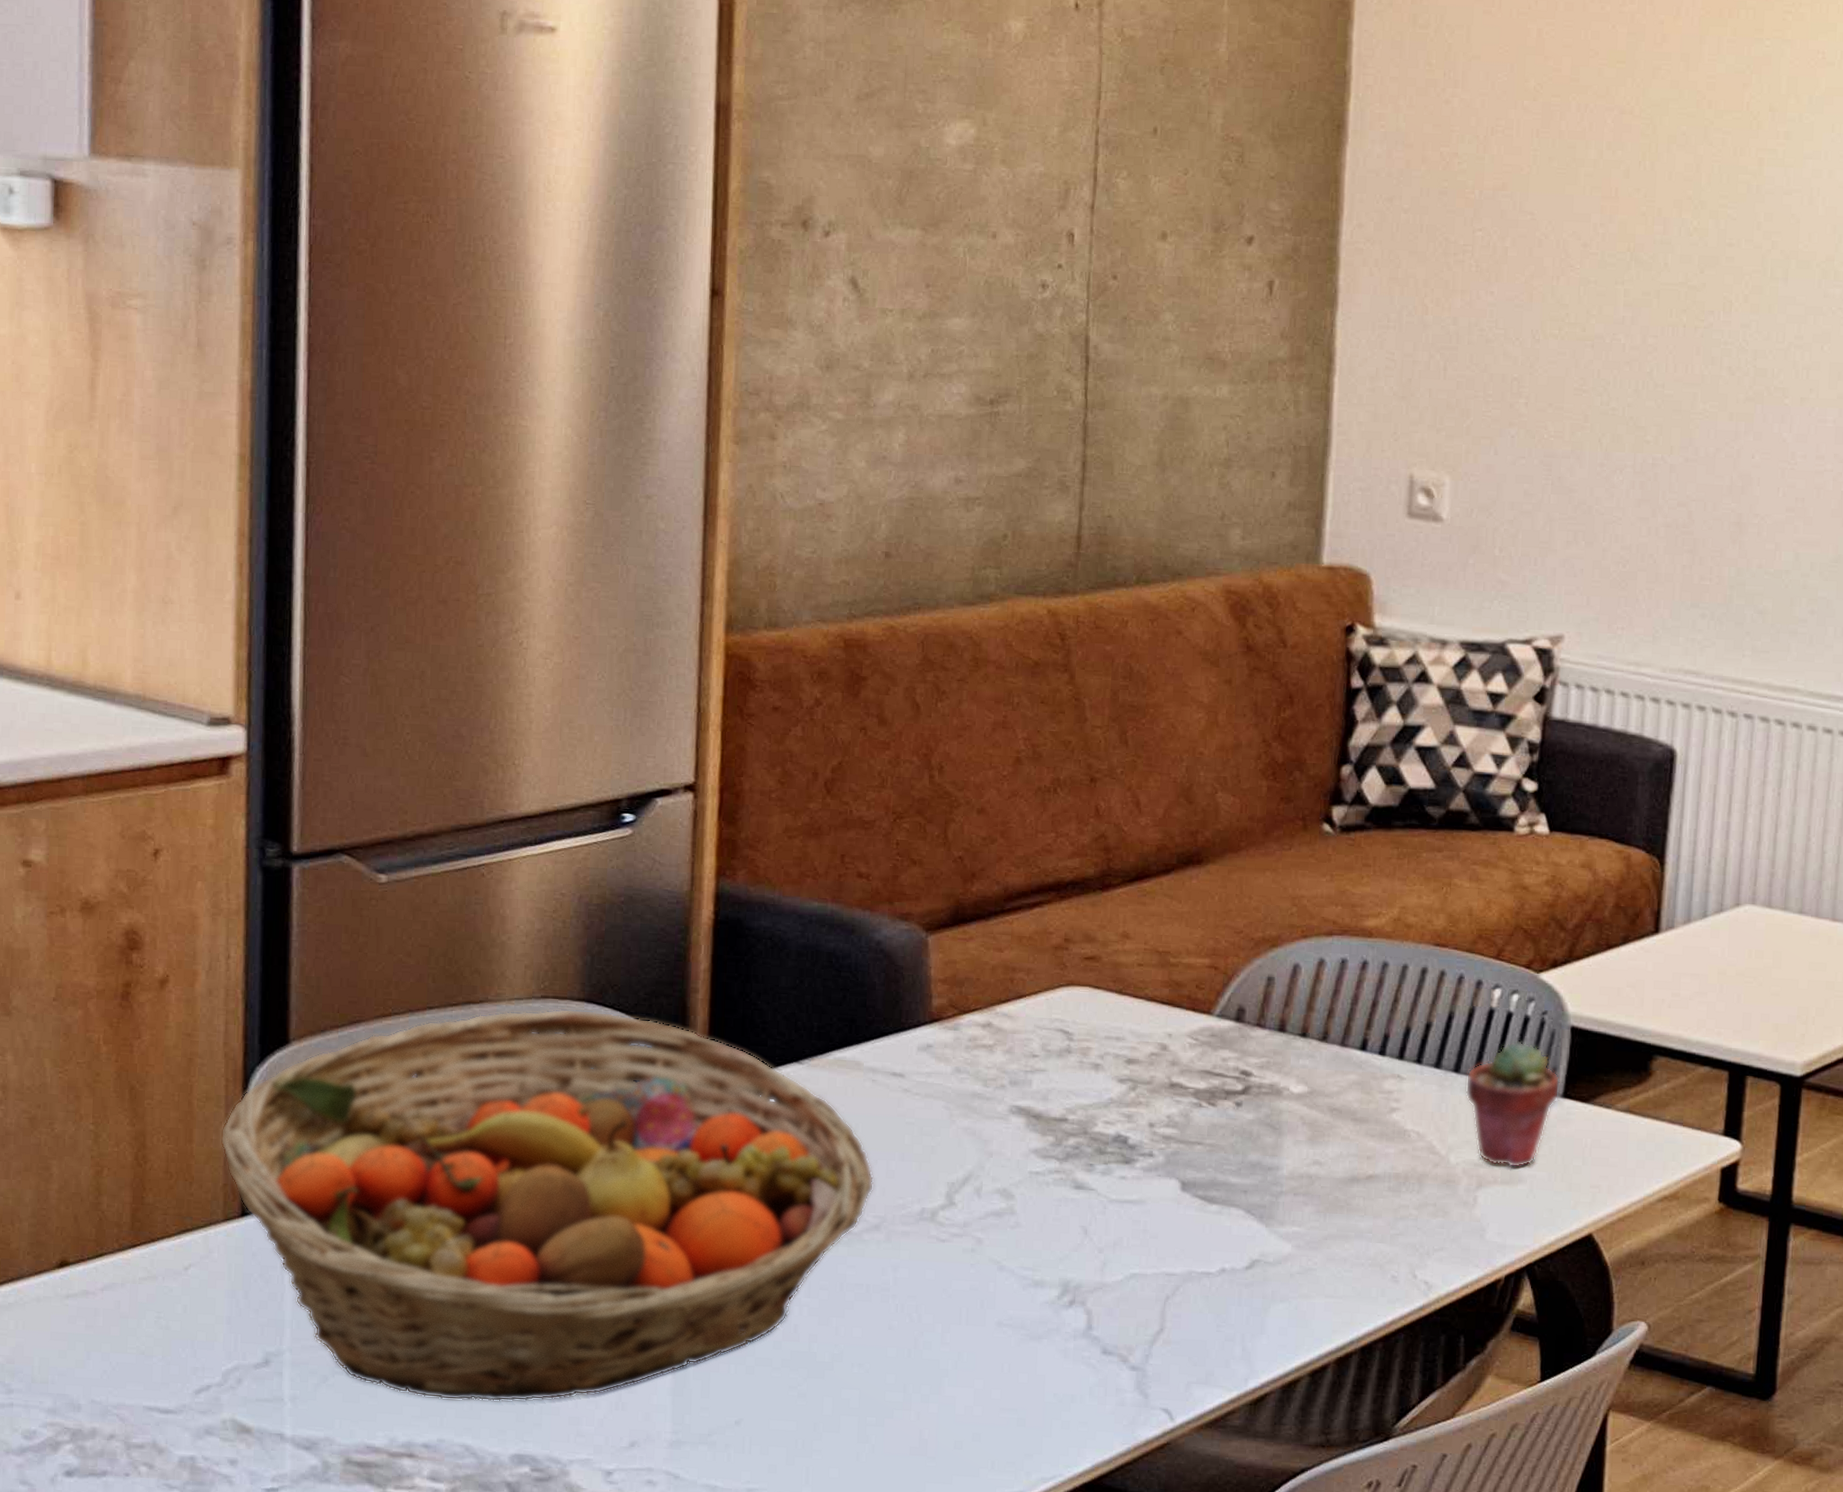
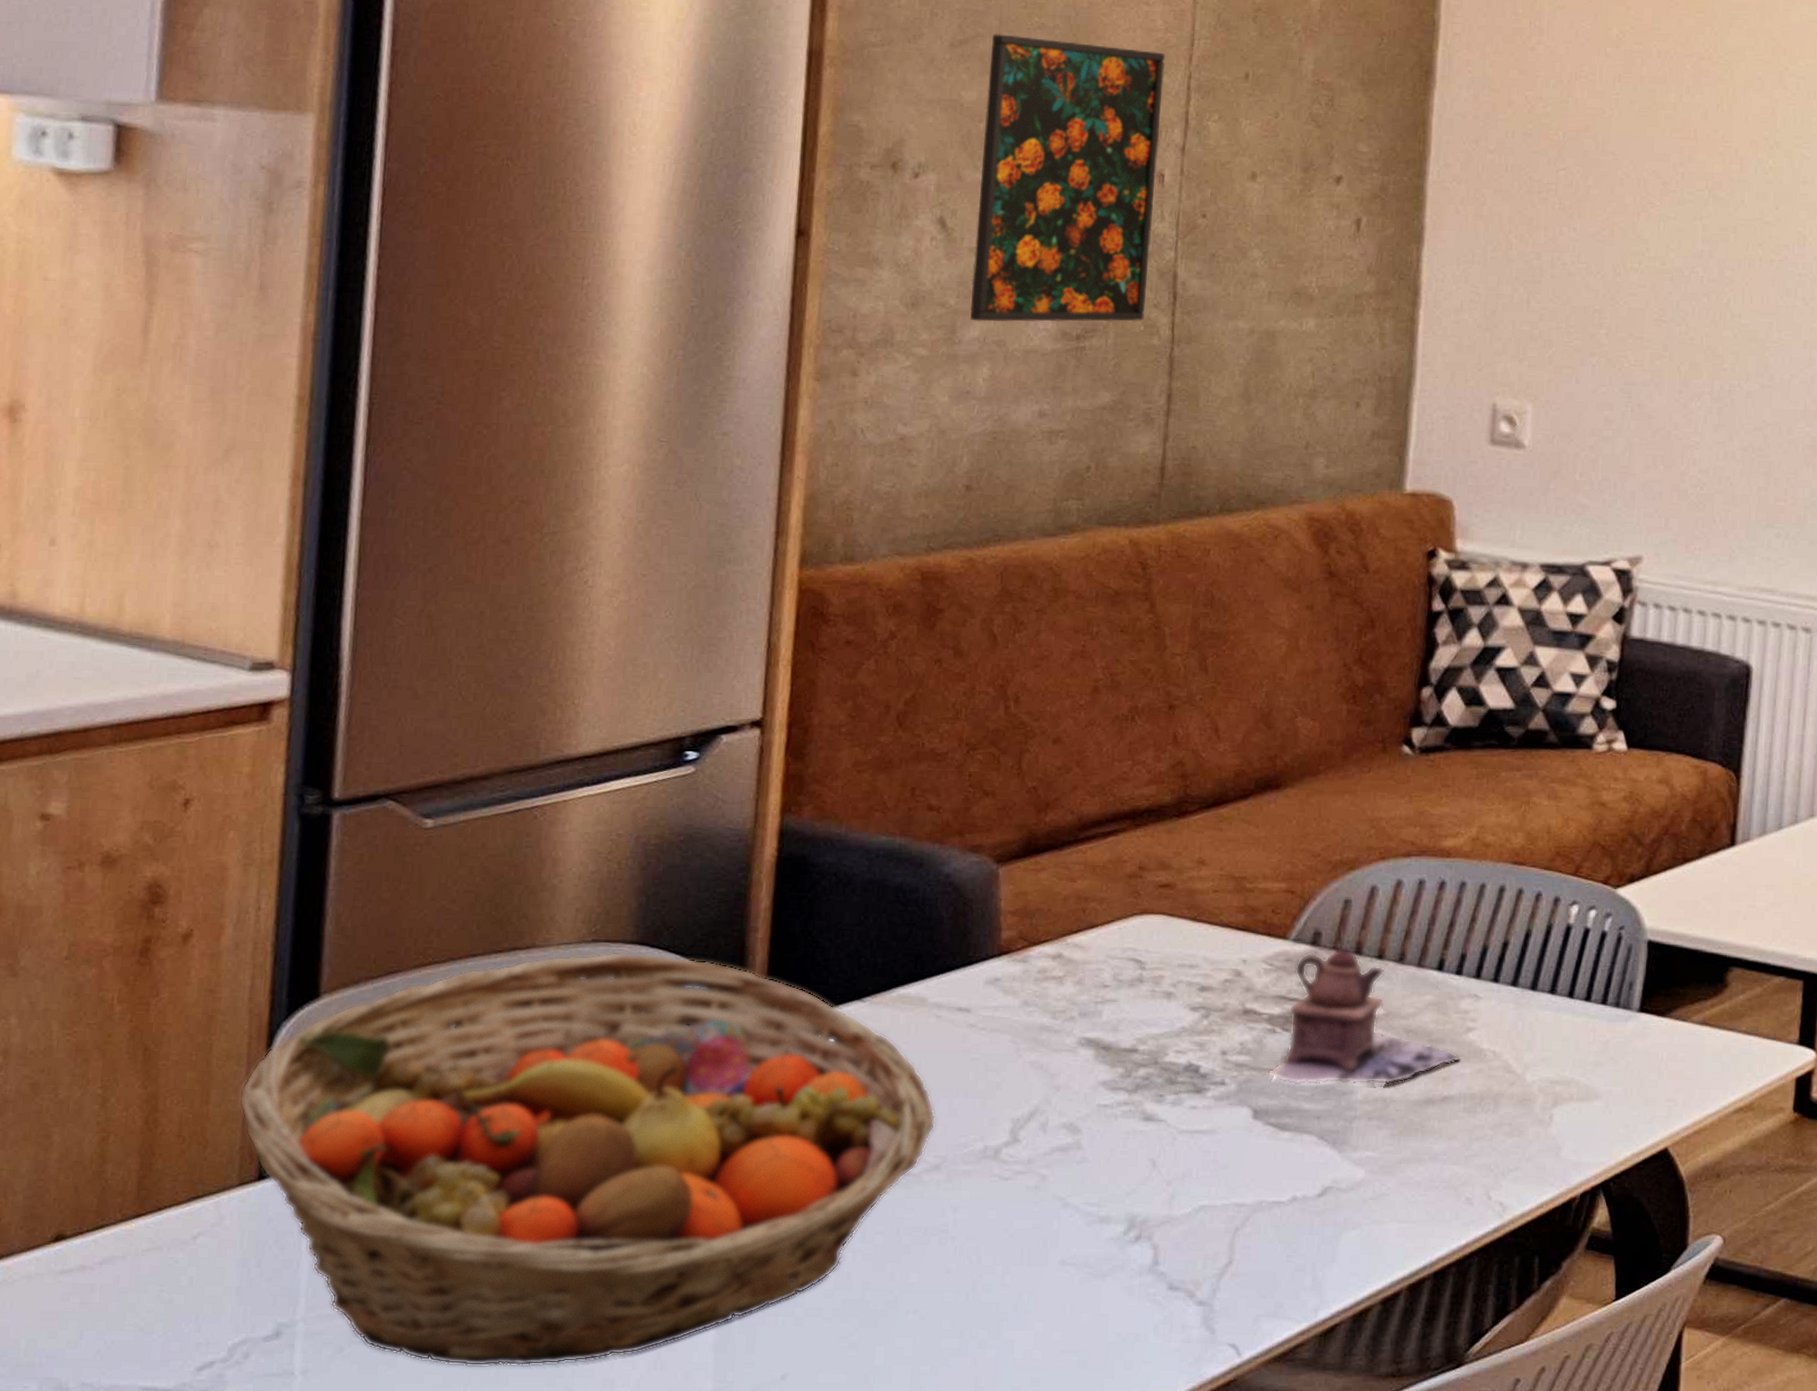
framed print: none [884,86,1073,387] -> present [970,34,1166,322]
teapot: none [1193,1024,1386,1162] -> present [1266,947,1461,1085]
potted succulent: present [1465,1040,1560,1168] -> none [1542,956,1637,1085]

